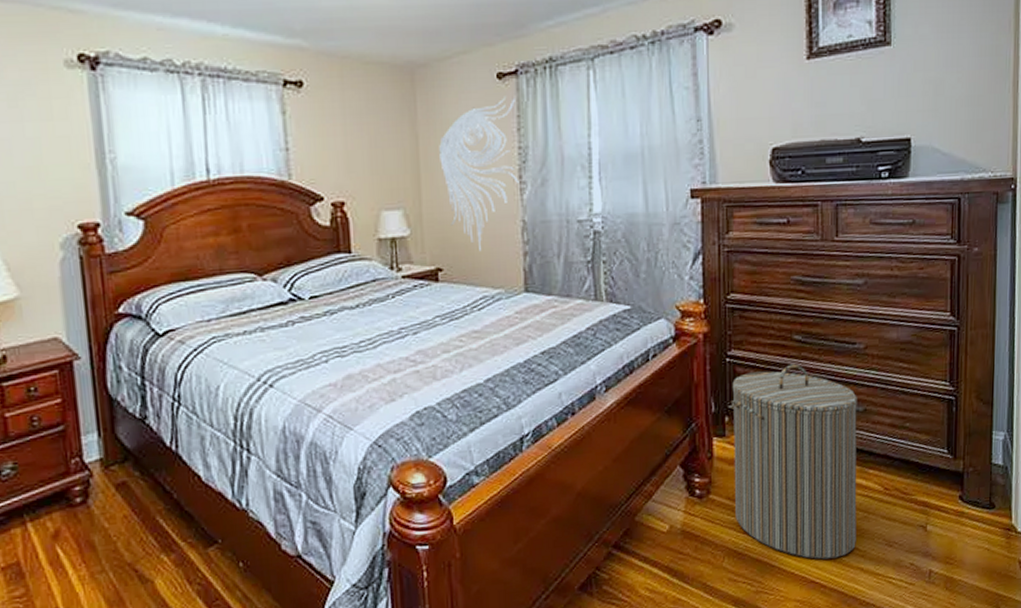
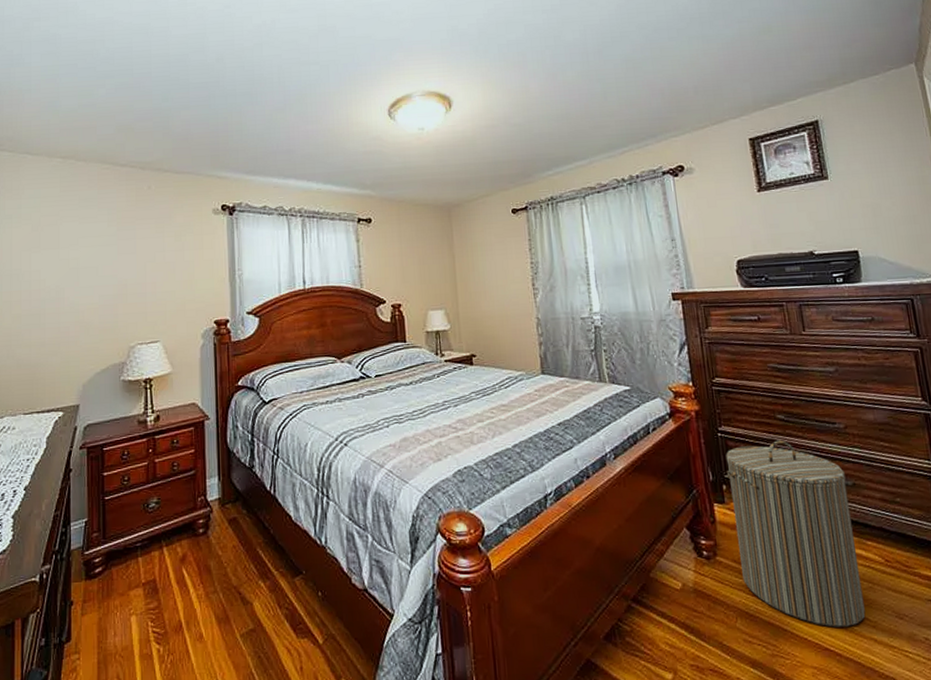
wall sculpture: present [439,95,520,252] -> none [470,225,533,342]

